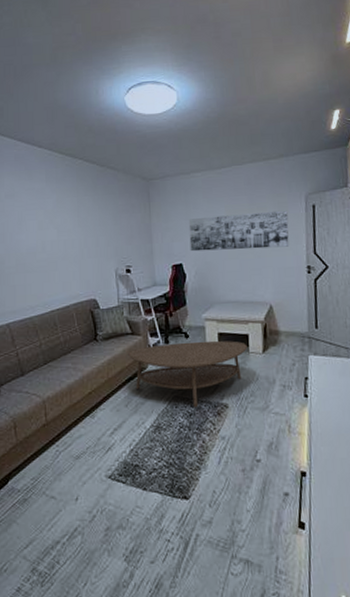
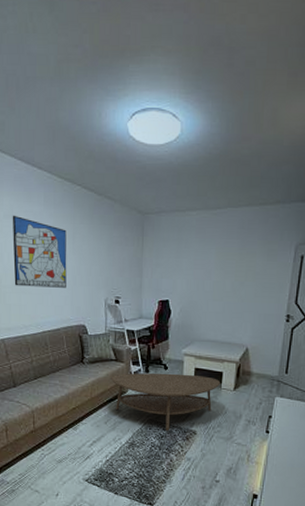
wall art: none [13,194,74,266] -> present [12,215,67,288]
wall art: present [188,210,289,252] -> none [177,257,276,294]

